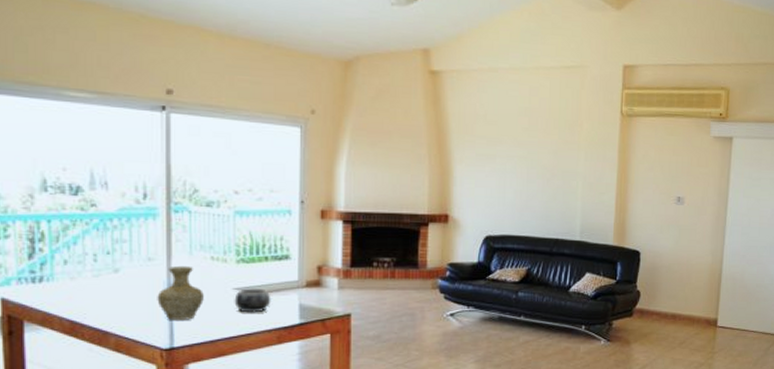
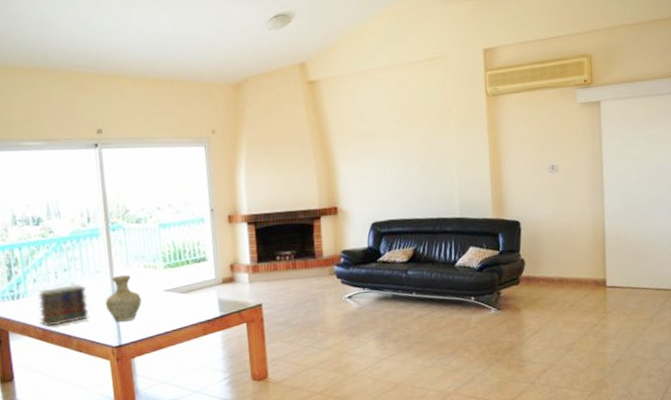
book stack: none [67,272,135,319] -> present [37,284,89,327]
decorative bowl: present [234,288,271,313] -> none [165,288,195,311]

